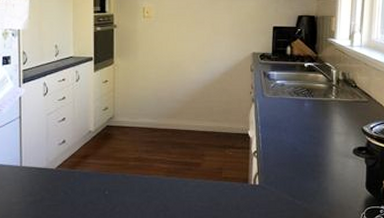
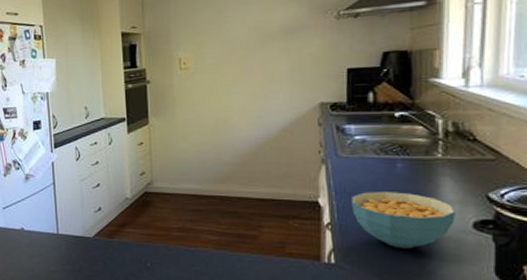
cereal bowl: none [273,126,342,171] -> present [352,192,456,249]

